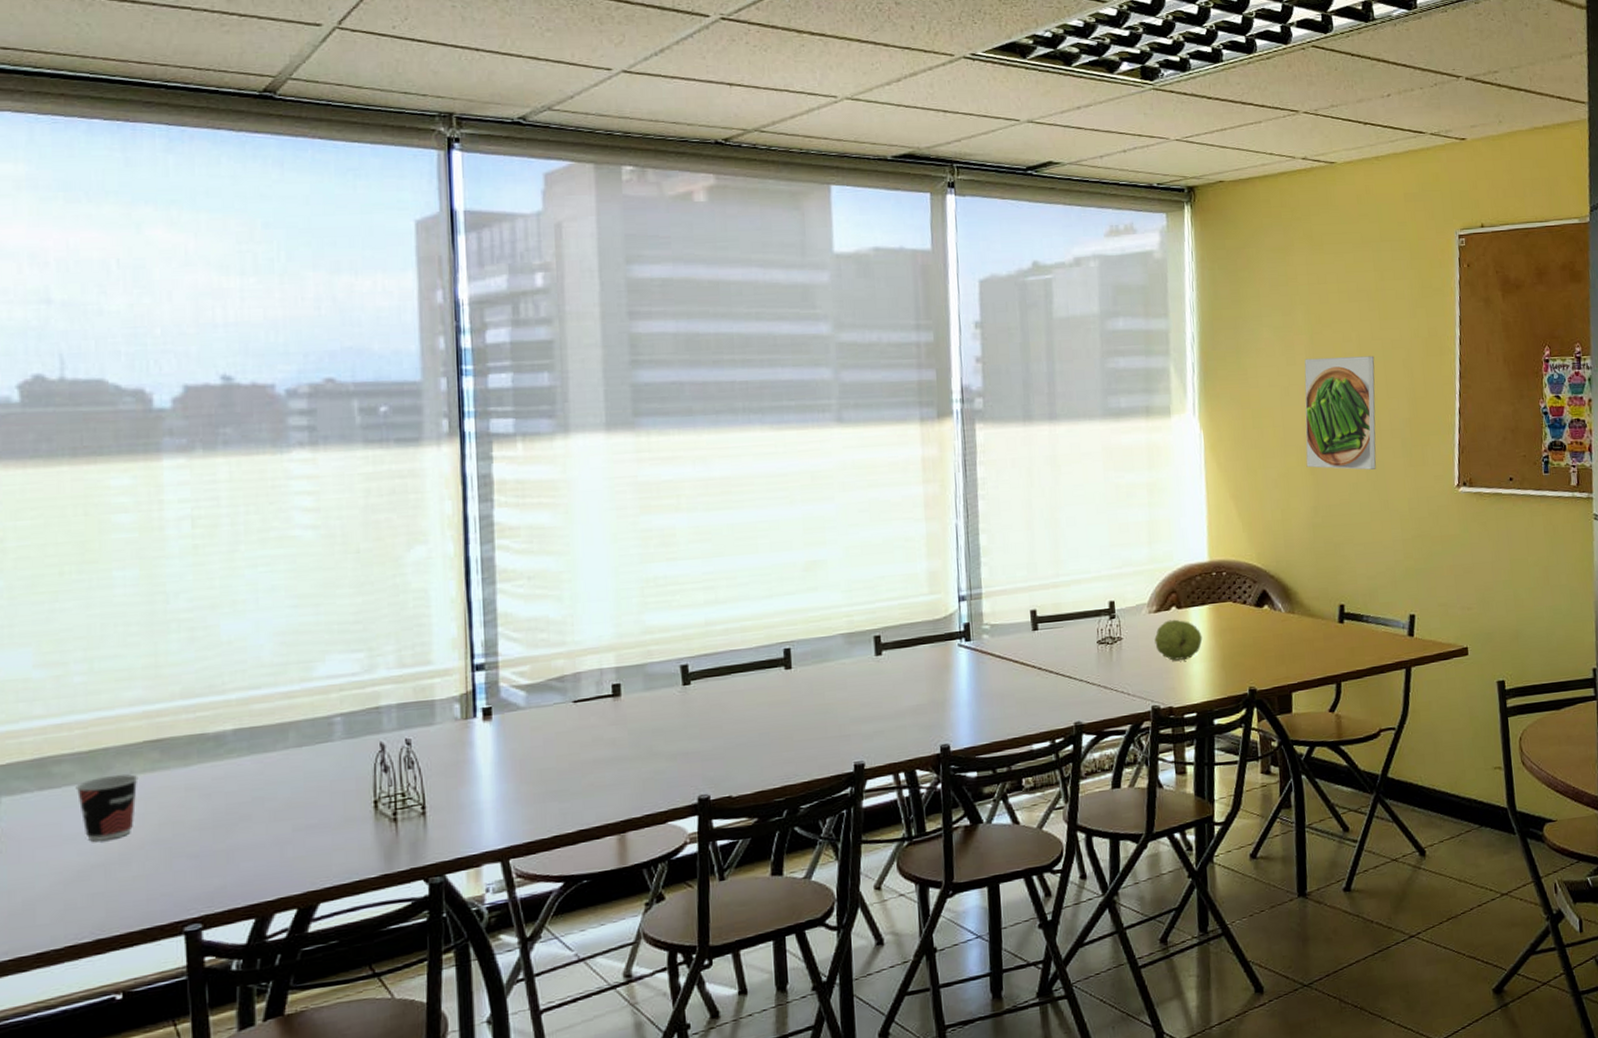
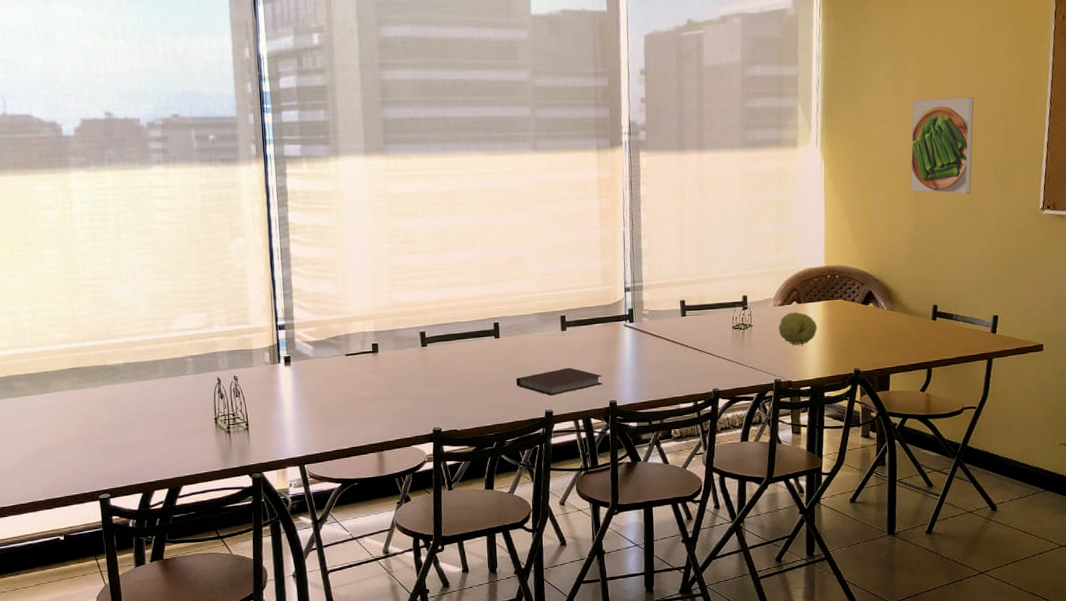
cup: present [75,774,139,842] -> none [28,390,66,434]
notebook: none [814,703,932,743] -> present [516,367,603,396]

